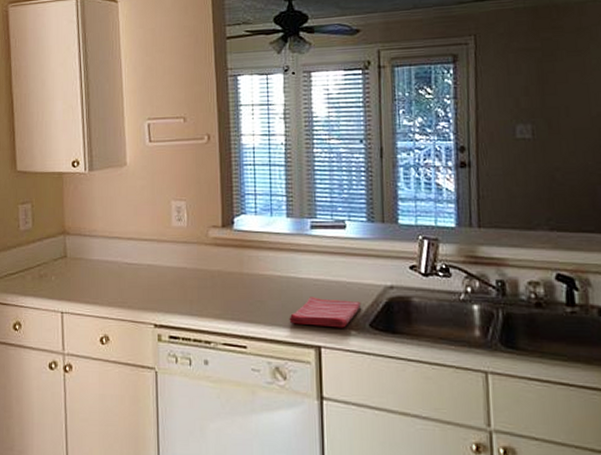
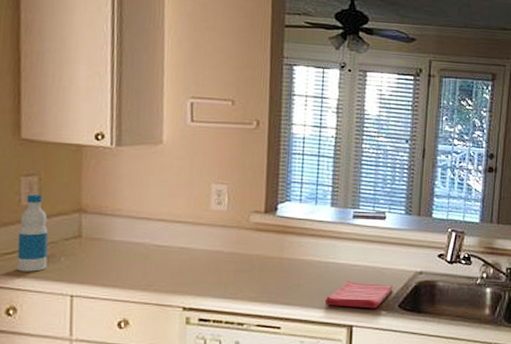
bottle: none [19,220,42,290] -> present [17,194,48,272]

